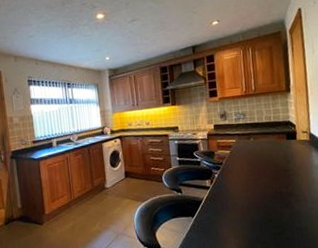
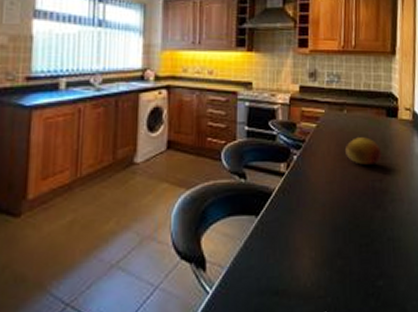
fruit: none [255,156,286,177] -> present [346,137,382,166]

